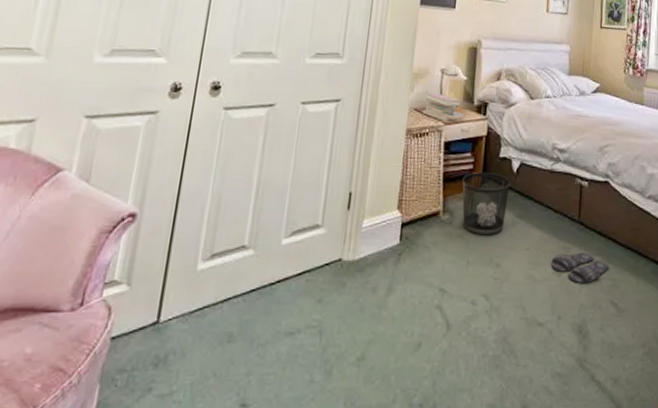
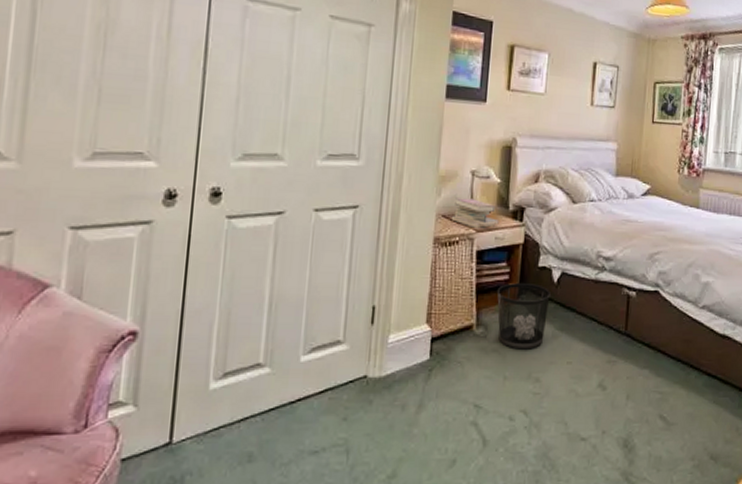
slippers: present [551,252,609,284] -> none [595,365,658,398]

